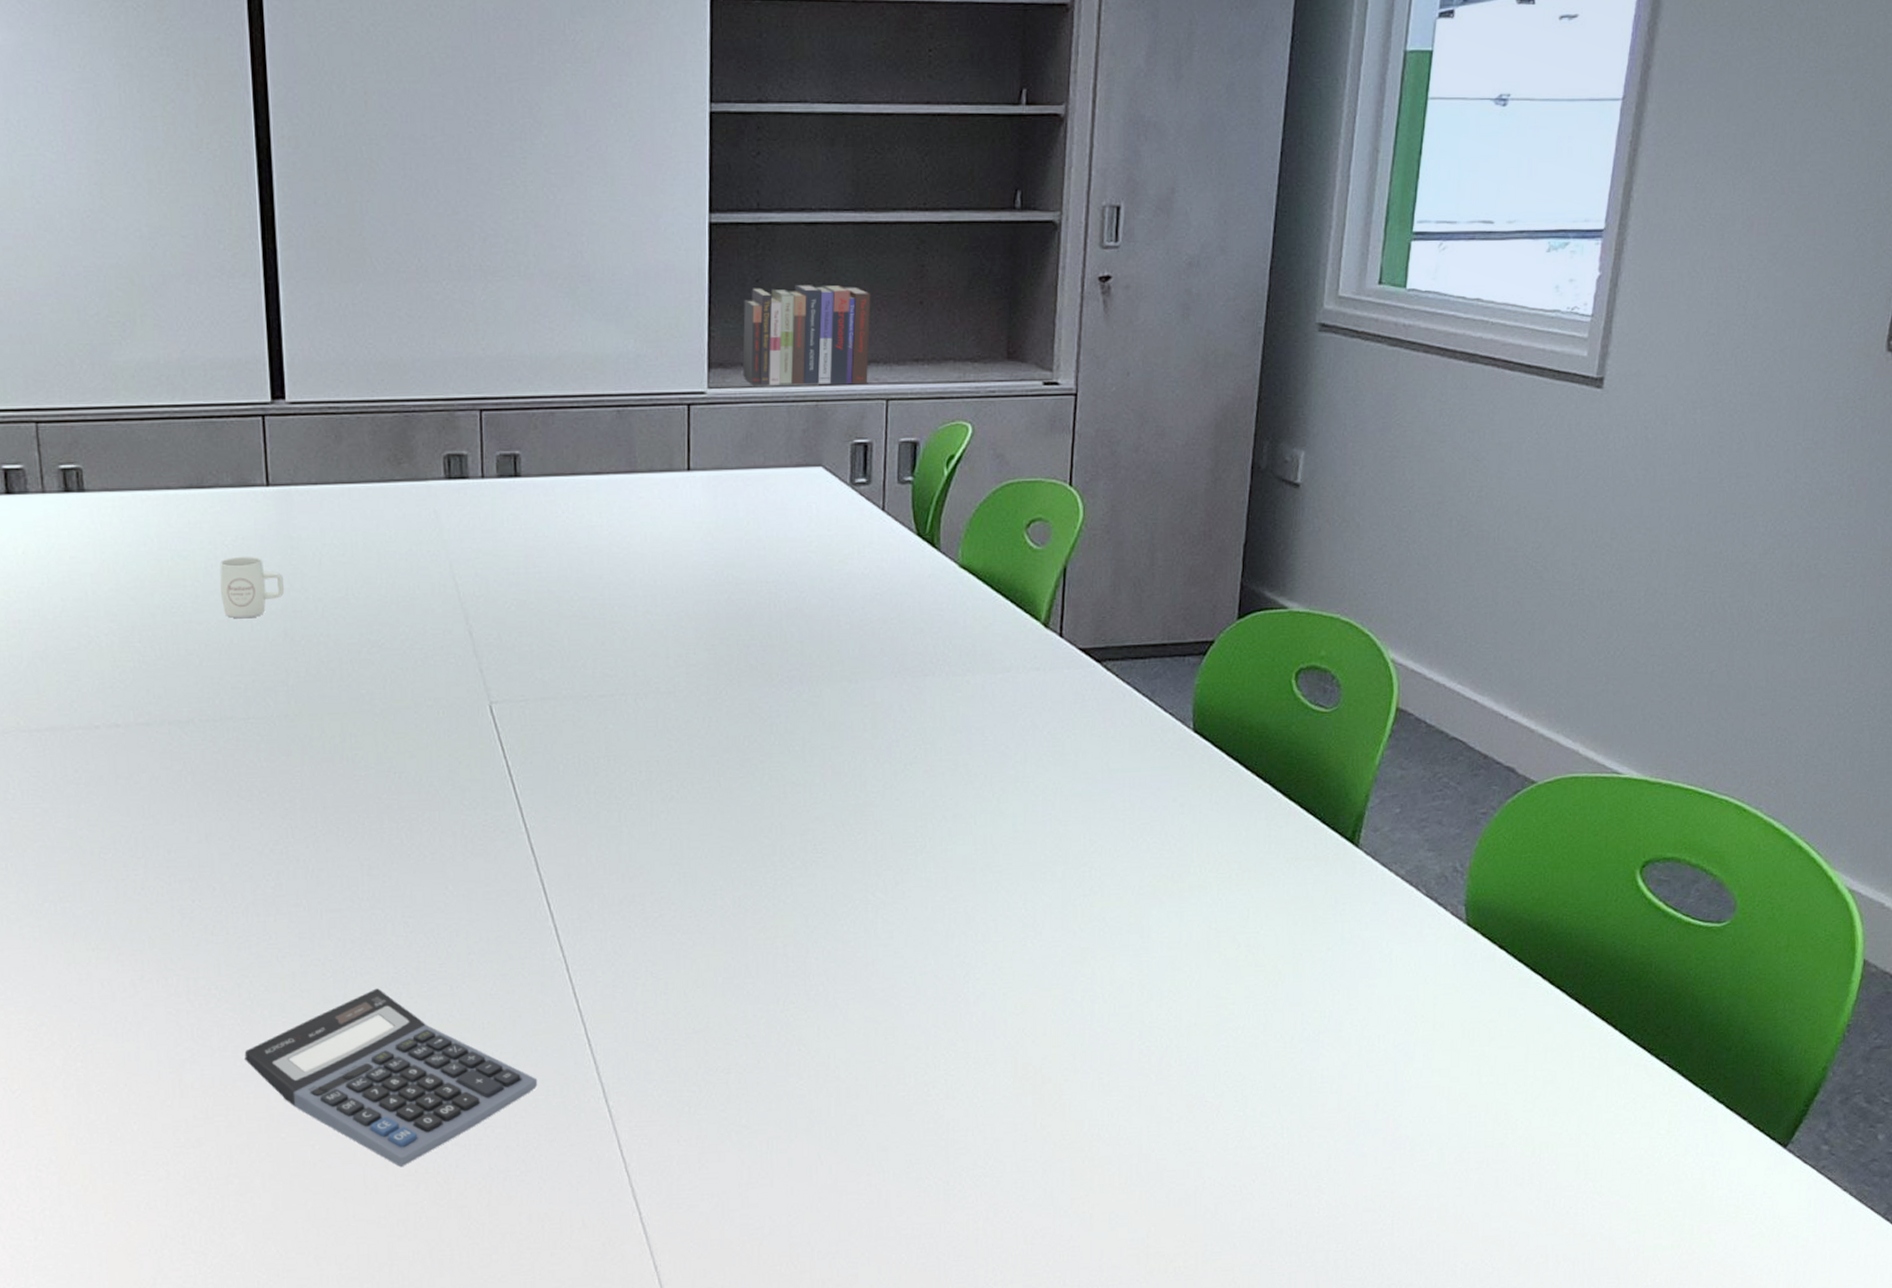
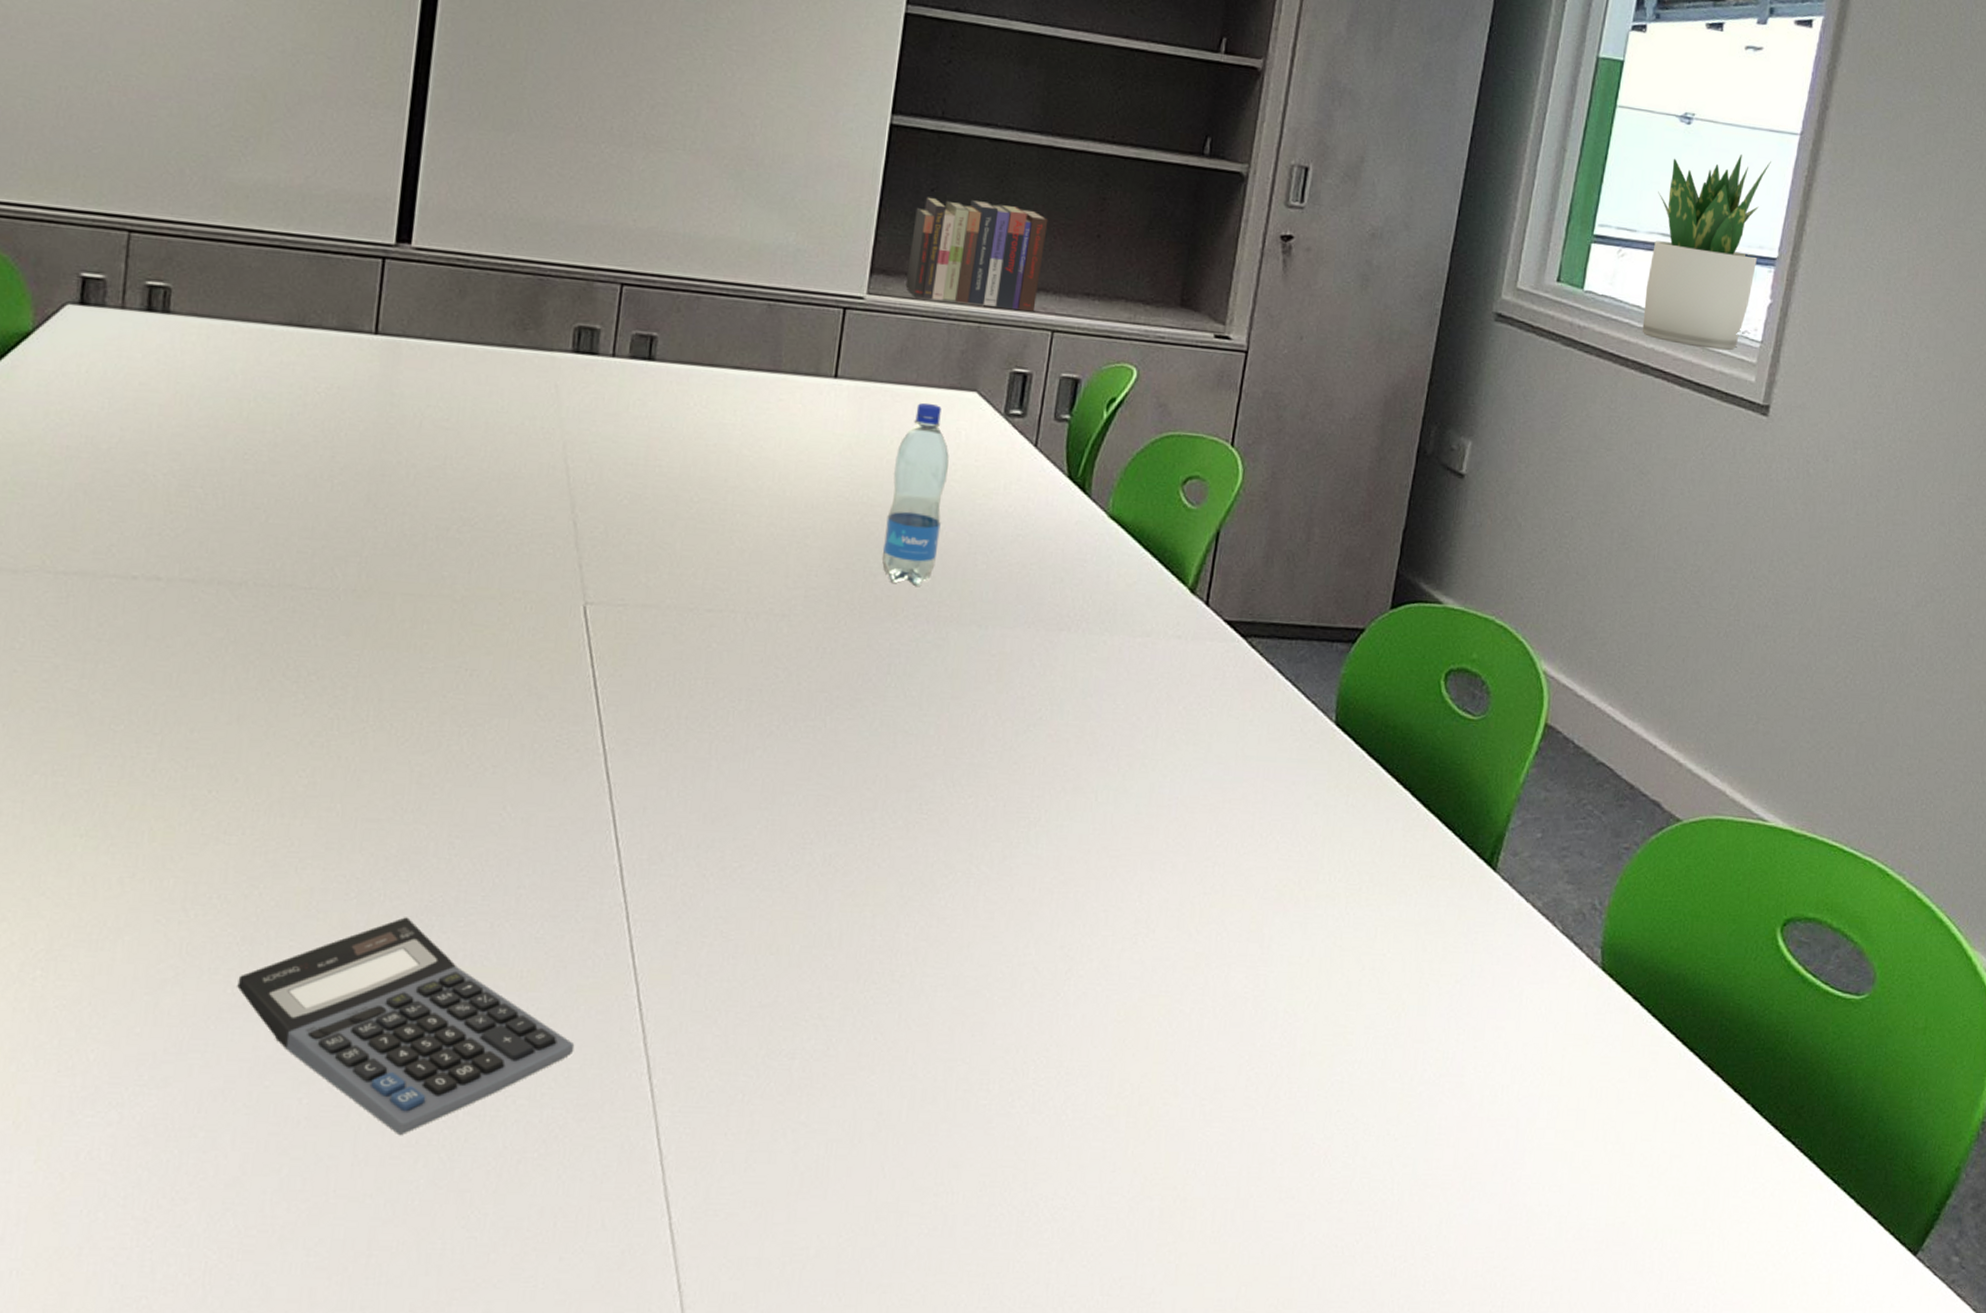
mug: present [219,556,285,619] -> none [302,406,376,477]
bottle: none [752,482,803,652] -> present [881,402,949,586]
planter: none [1468,128,1593,330] -> present [1642,153,1771,351]

